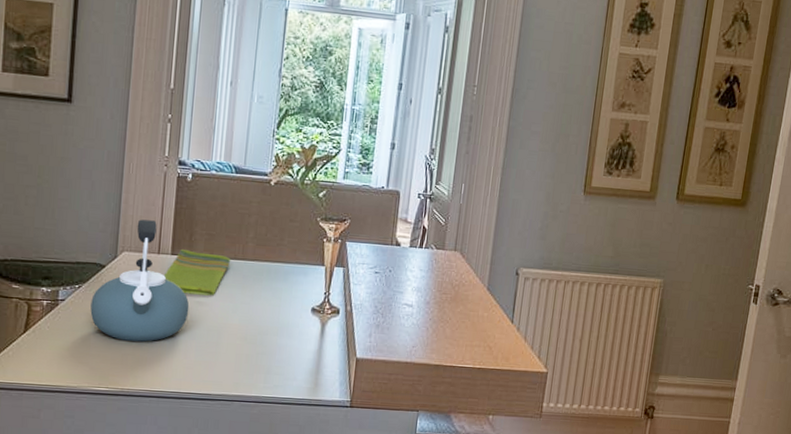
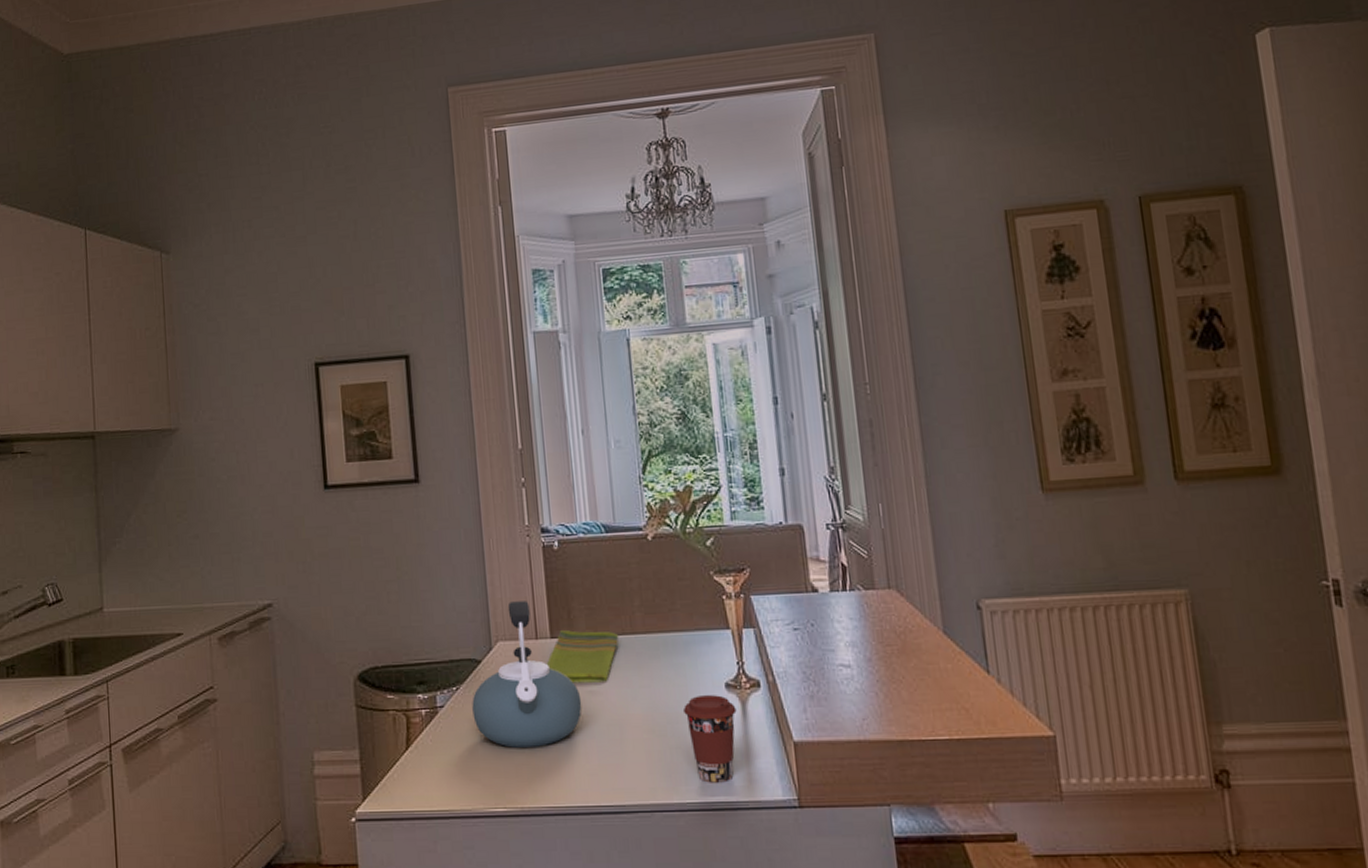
coffee cup: none [273,315,317,384] -> present [682,695,737,783]

